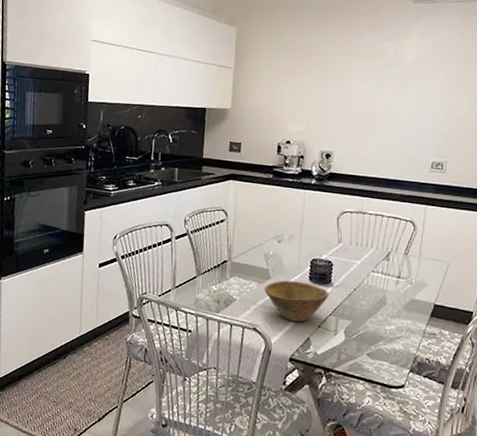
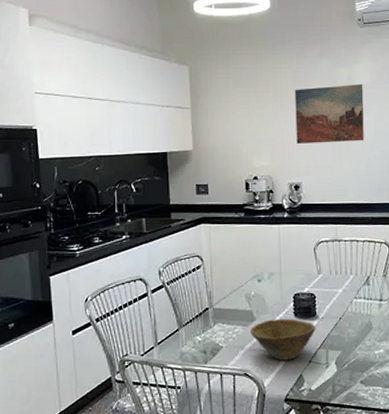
wall art: none [333,59,409,118] -> present [294,83,364,144]

